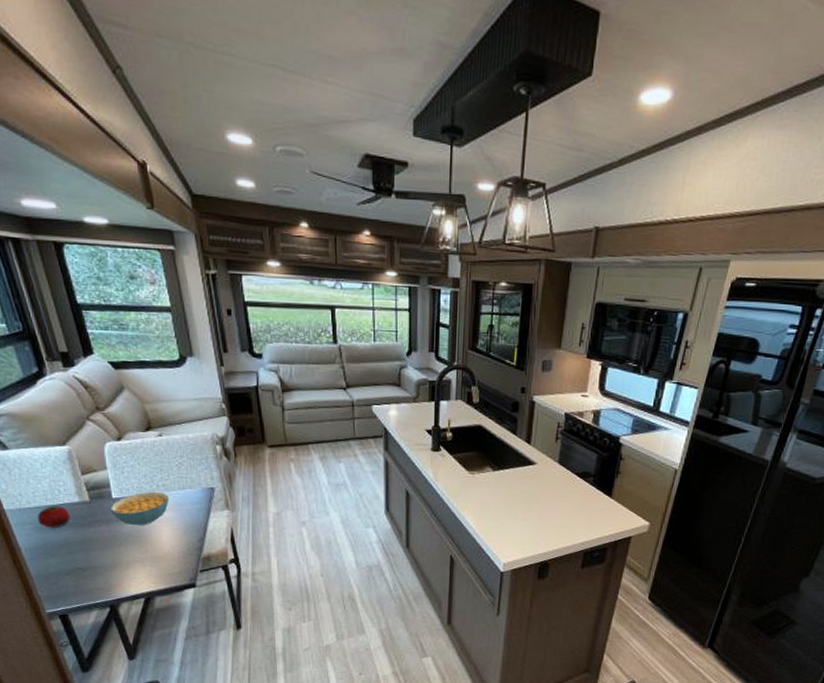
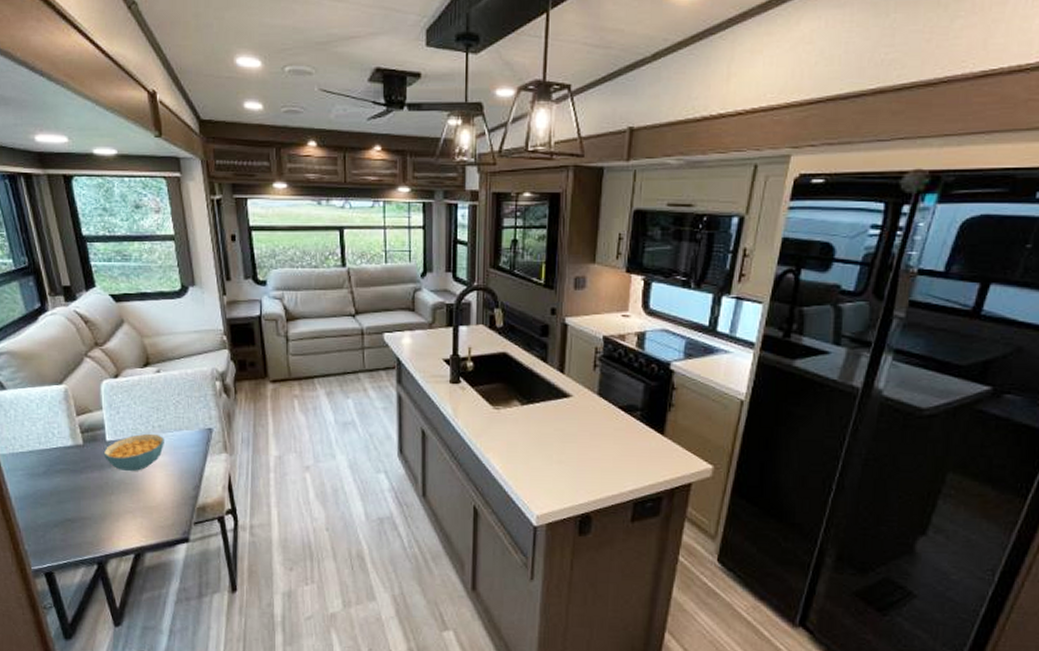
fruit: present [37,506,70,529] -> none [29,450,62,475]

